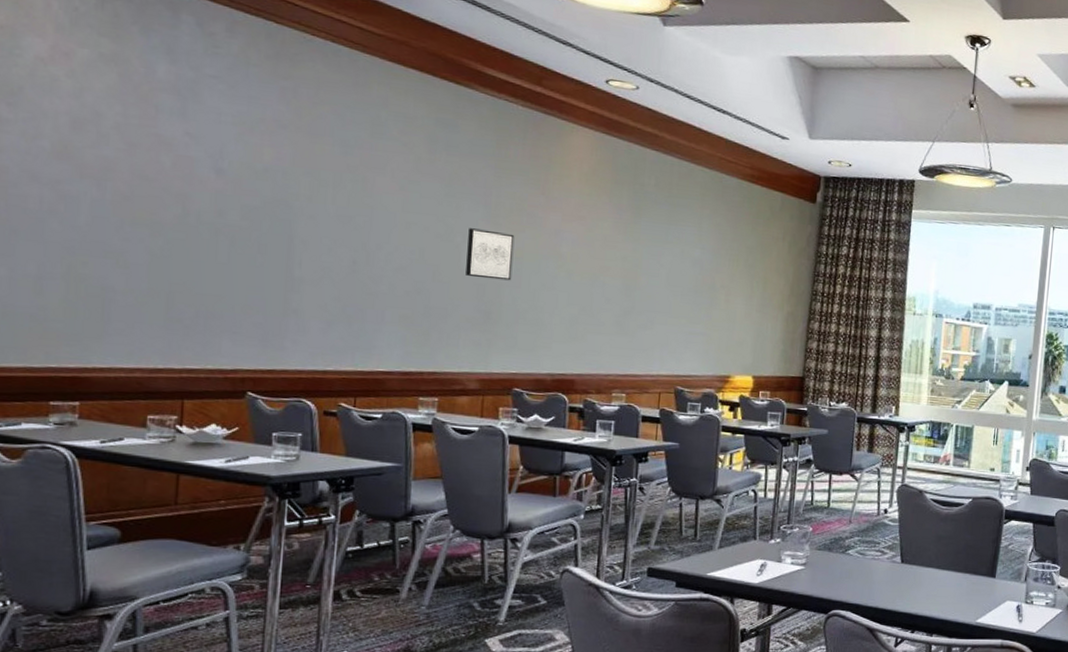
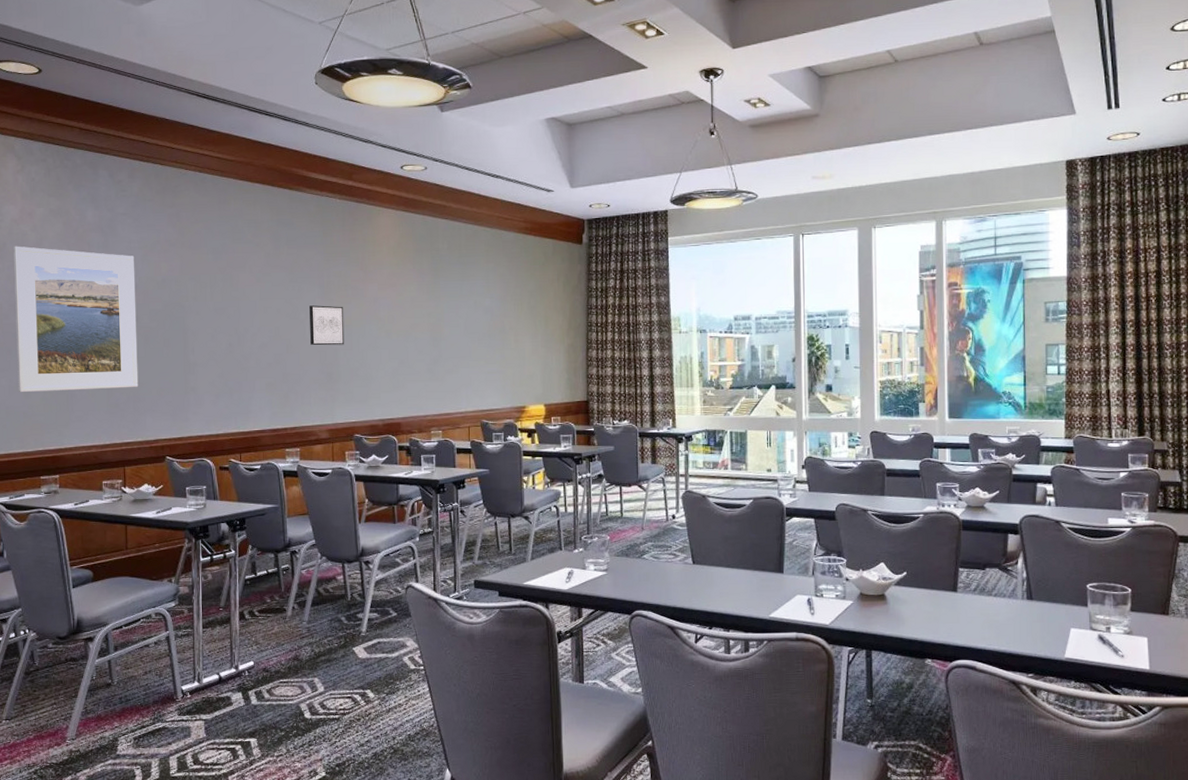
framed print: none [24,92,225,300] -> present [13,246,139,393]

